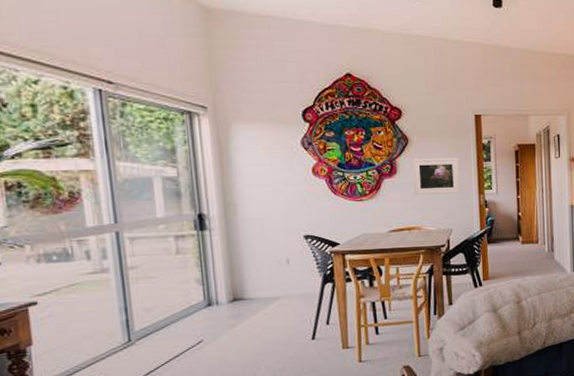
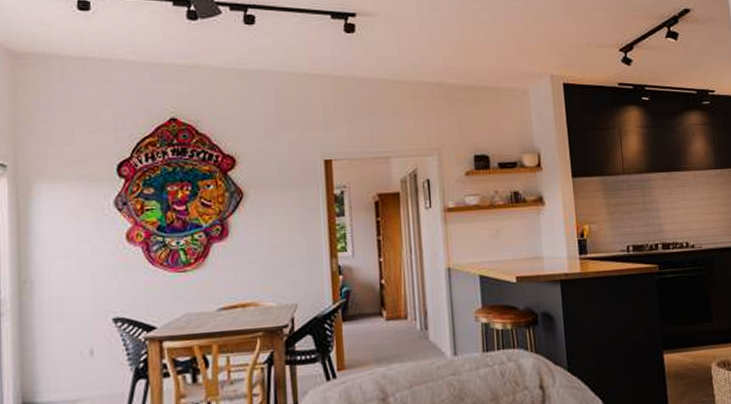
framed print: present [412,158,460,196] -> none [247,213,307,263]

